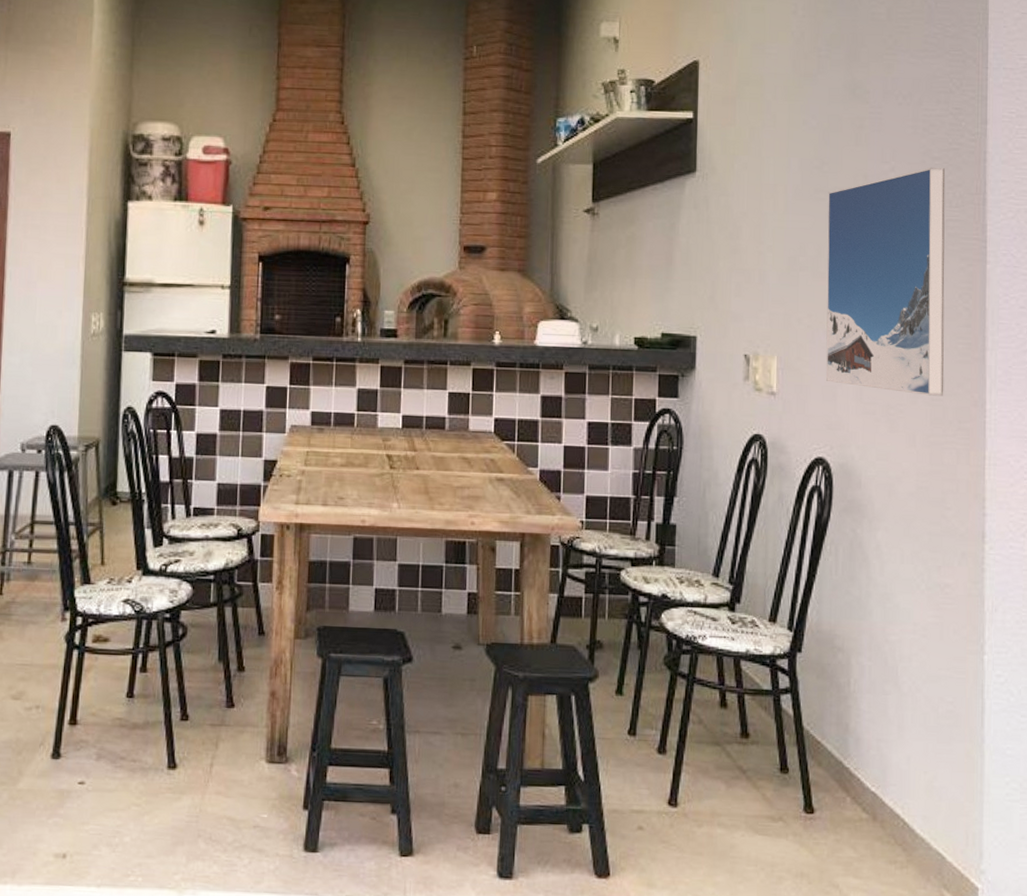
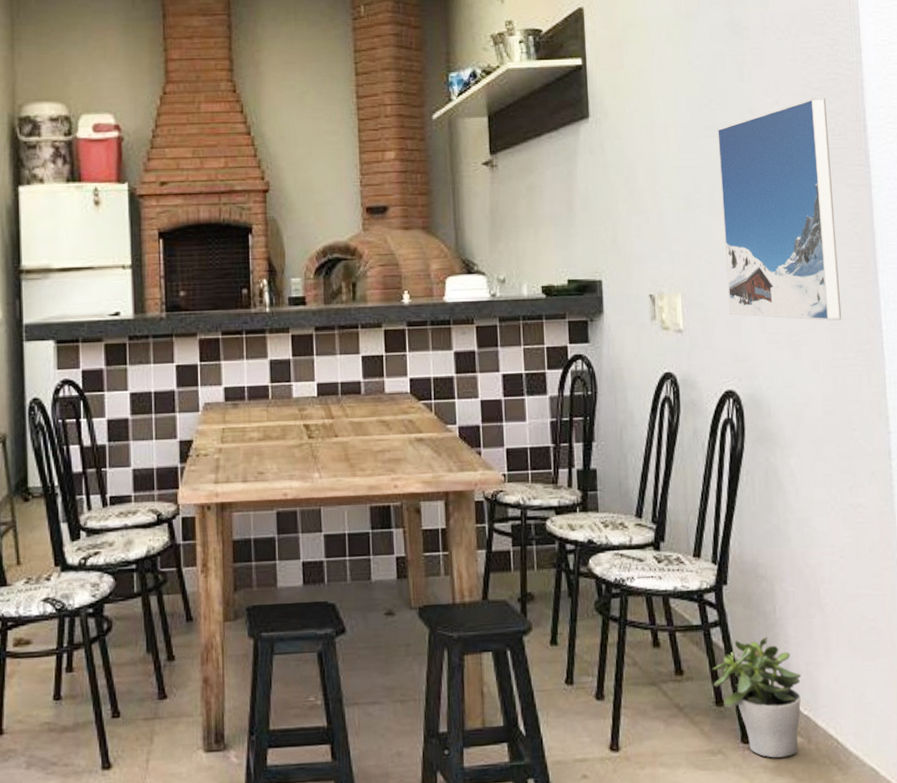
potted plant: none [779,708,872,832] -> present [712,636,801,758]

